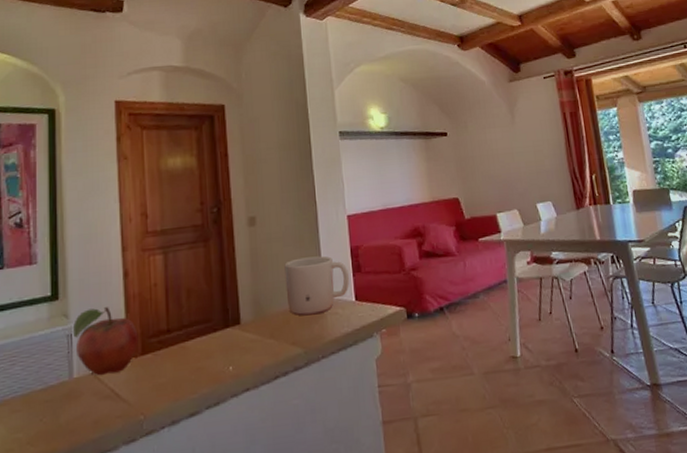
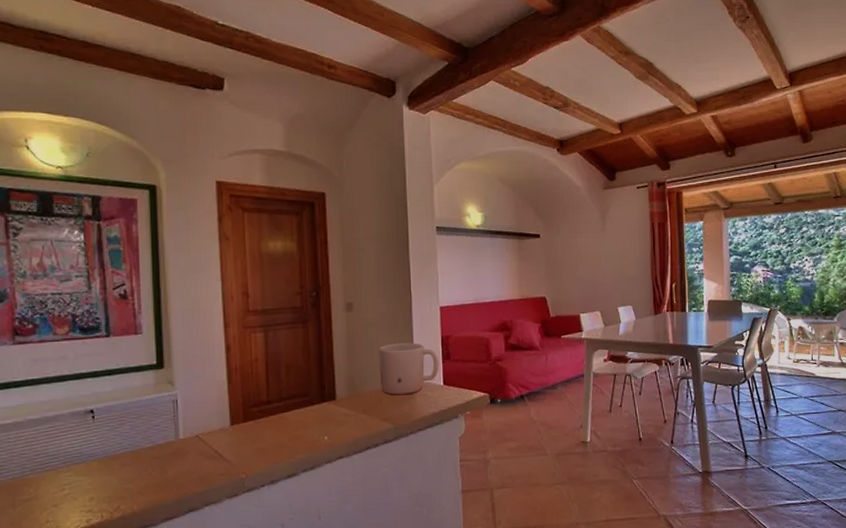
fruit: present [73,307,139,376] -> none [178,377,240,439]

